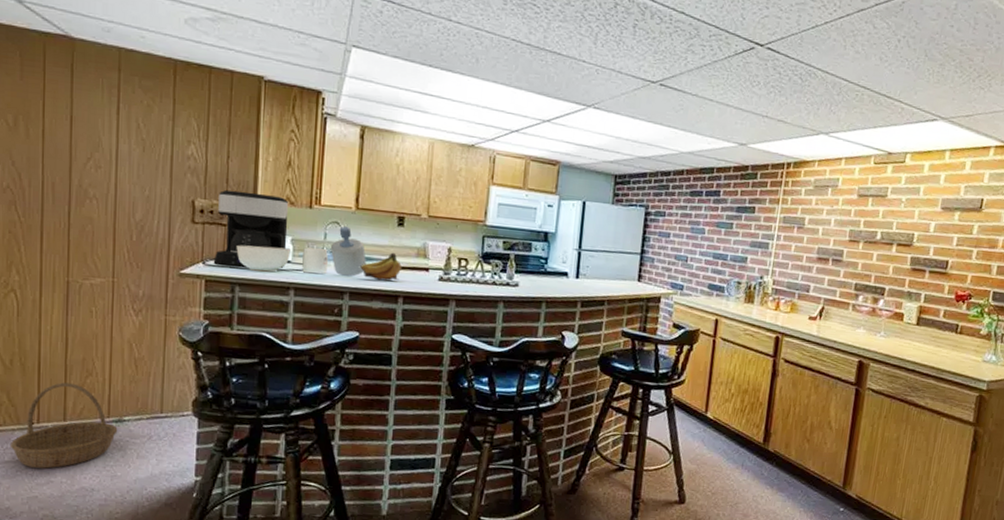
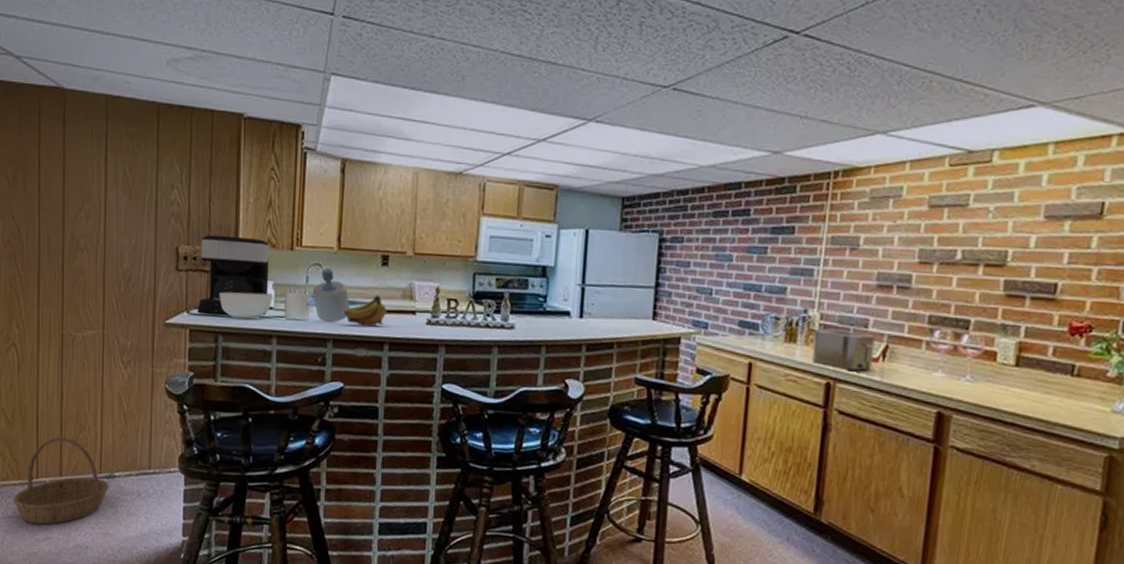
toaster: none [765,292,815,328] -> present [812,328,876,372]

